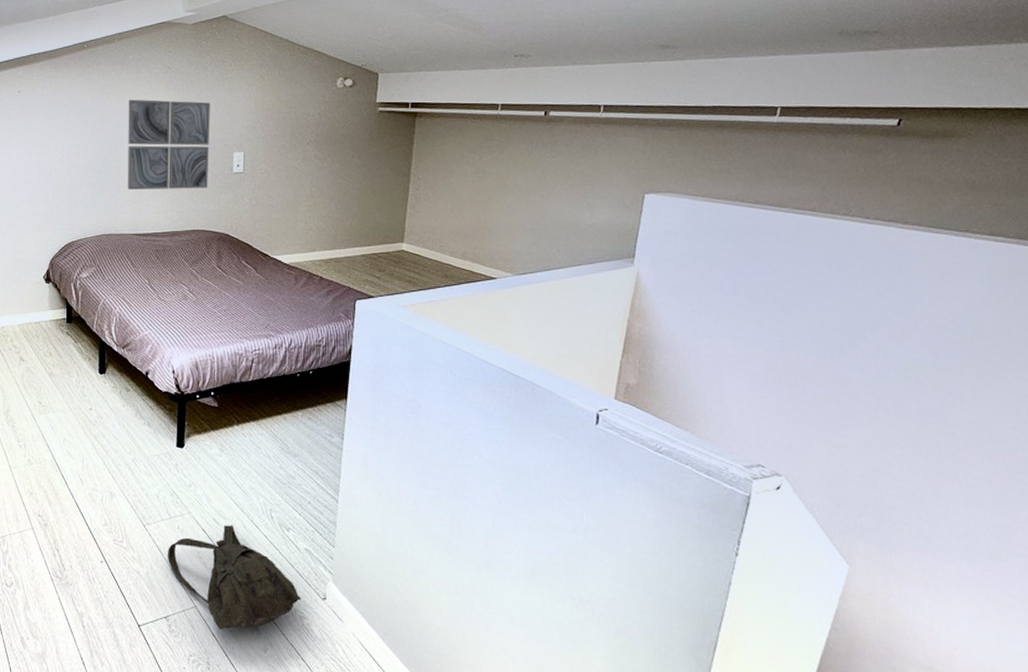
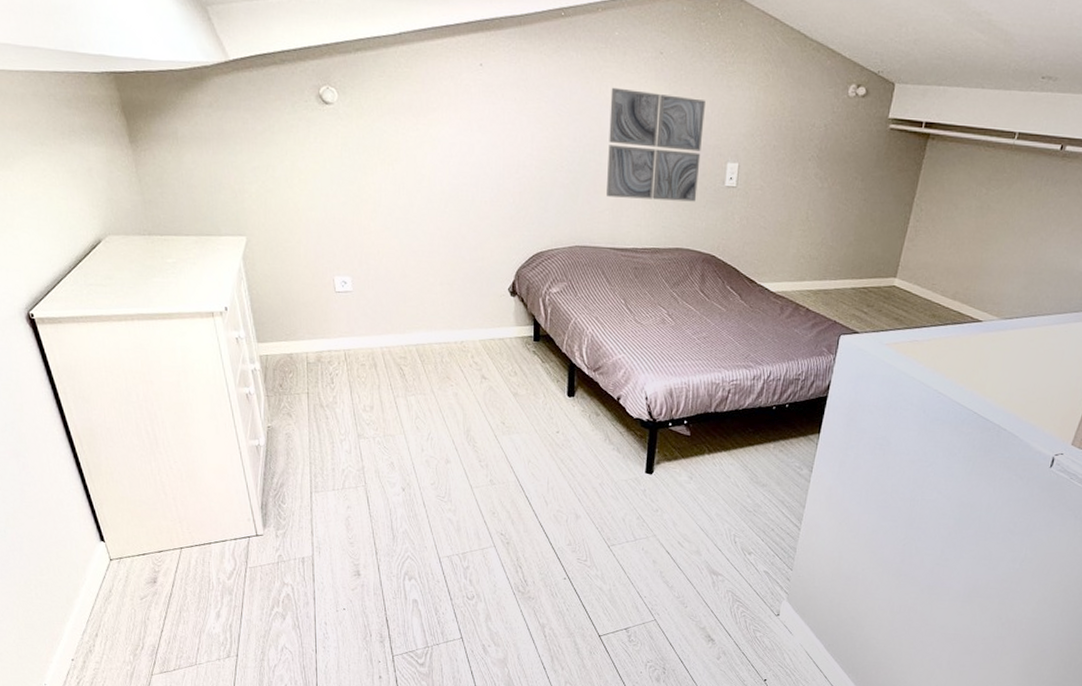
backpack: present [168,525,301,630] -> none [631,548,757,640]

